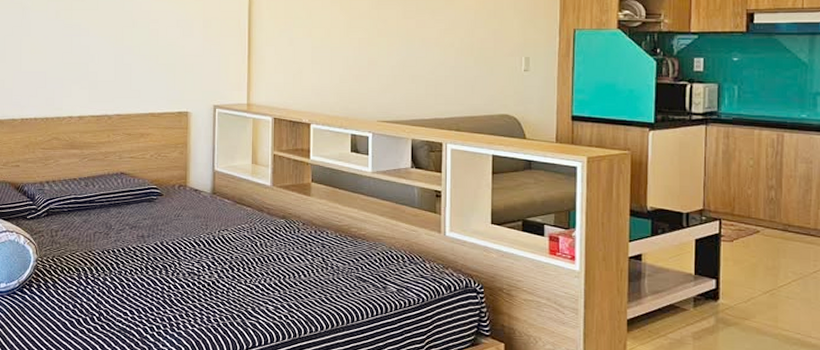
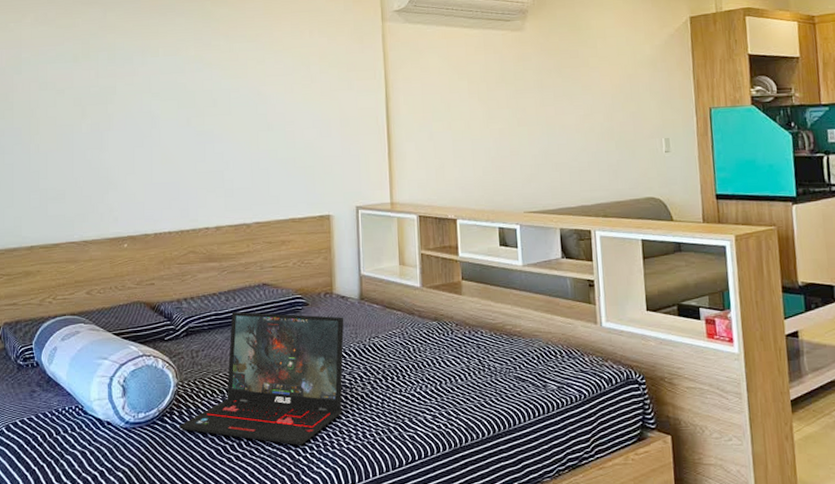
laptop: none [37,196,196,324] -> present [179,311,344,446]

